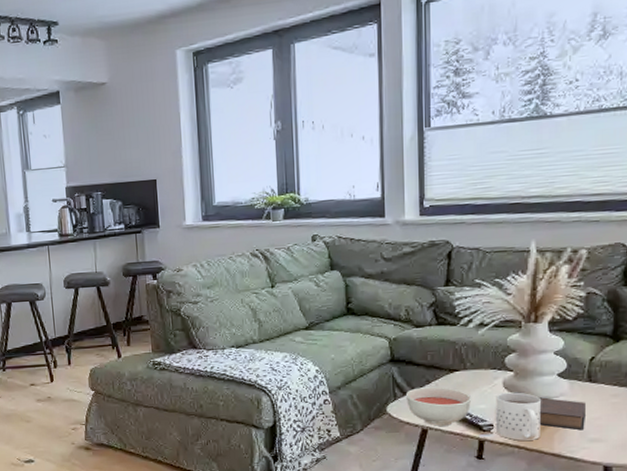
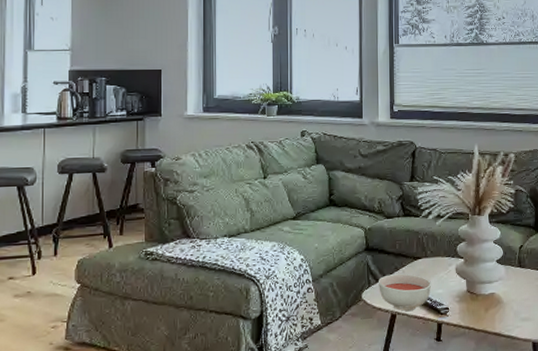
mug: present [496,392,542,442] -> none [451,277,486,323]
book: present [539,397,585,431] -> none [483,281,518,311]

